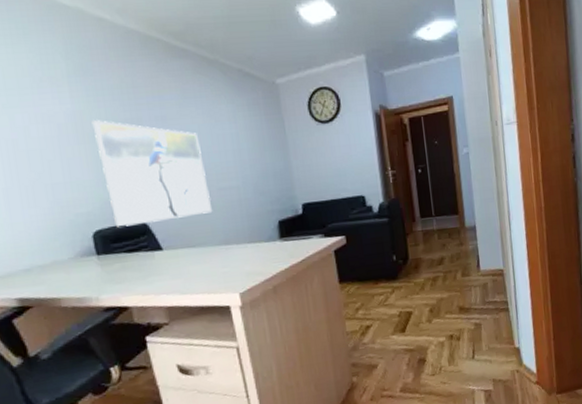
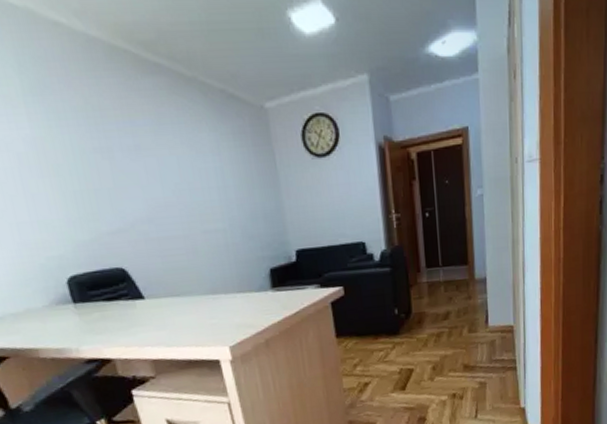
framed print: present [92,120,213,227] -> none [55,149,198,273]

